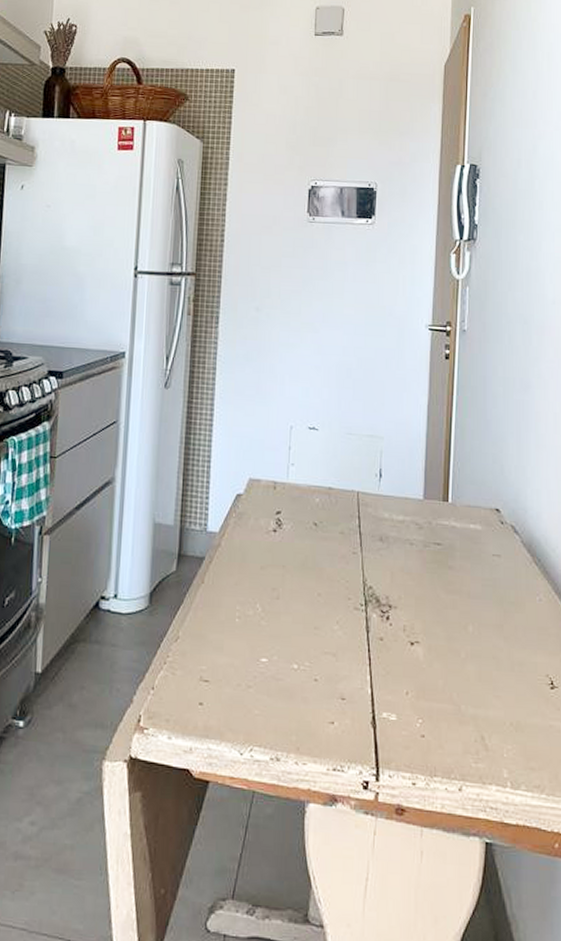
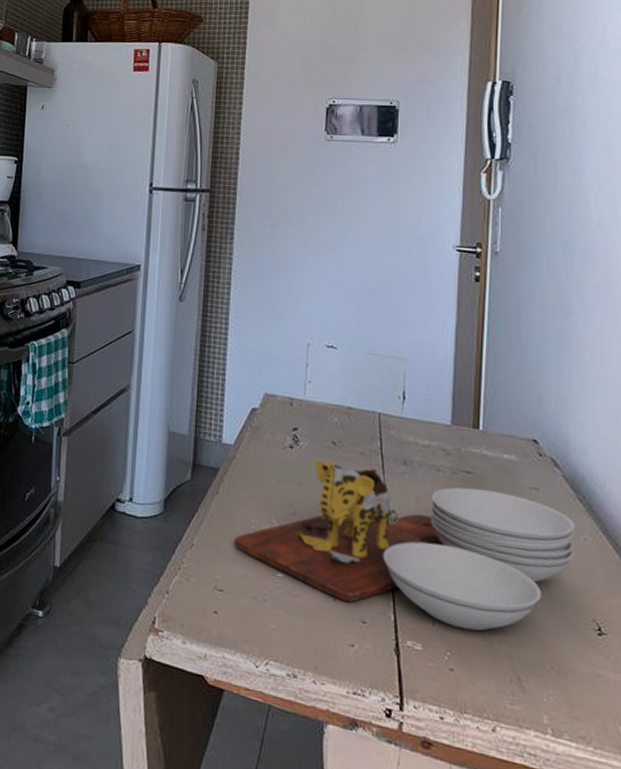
cutting board: none [219,541,531,697] -> present [233,459,575,631]

